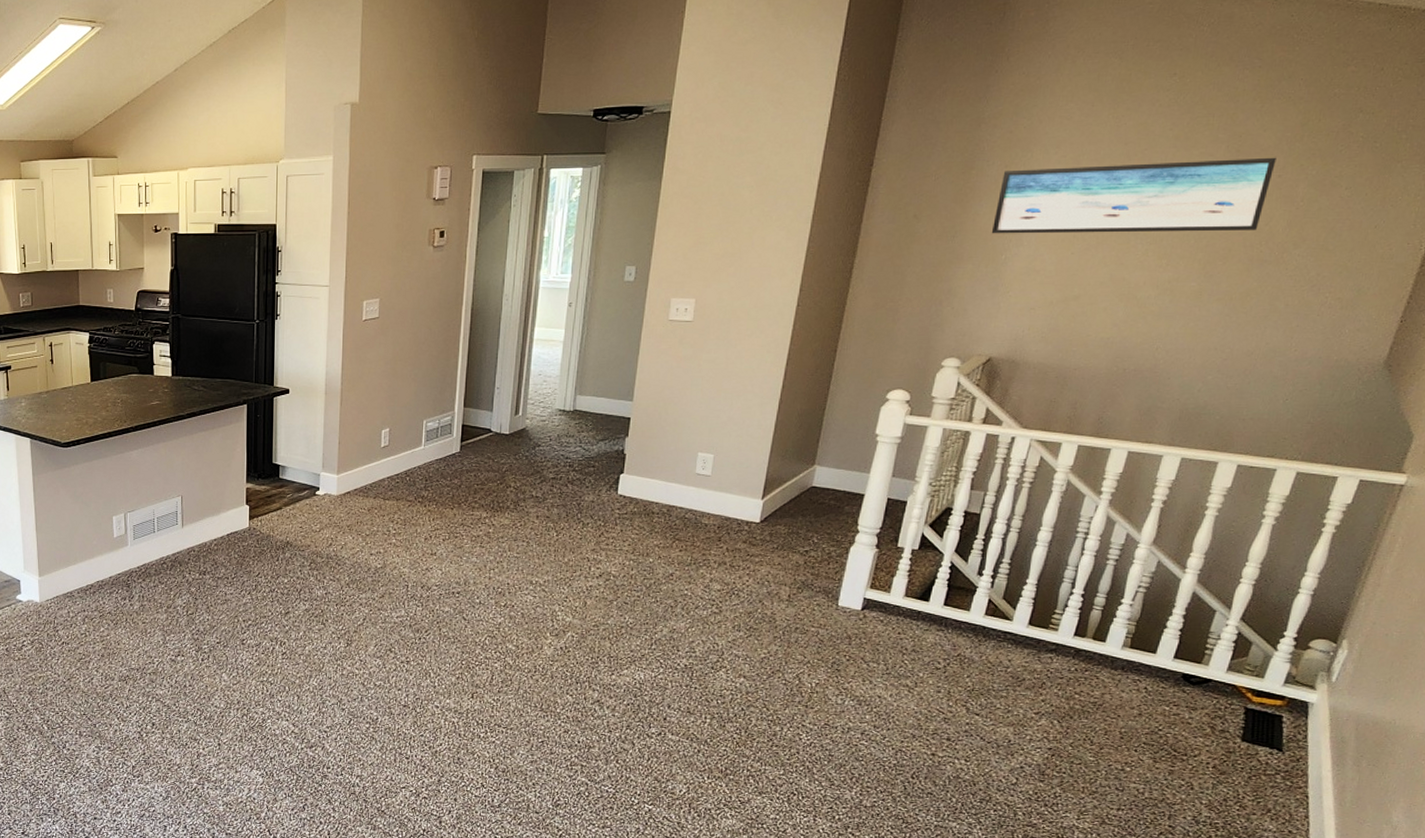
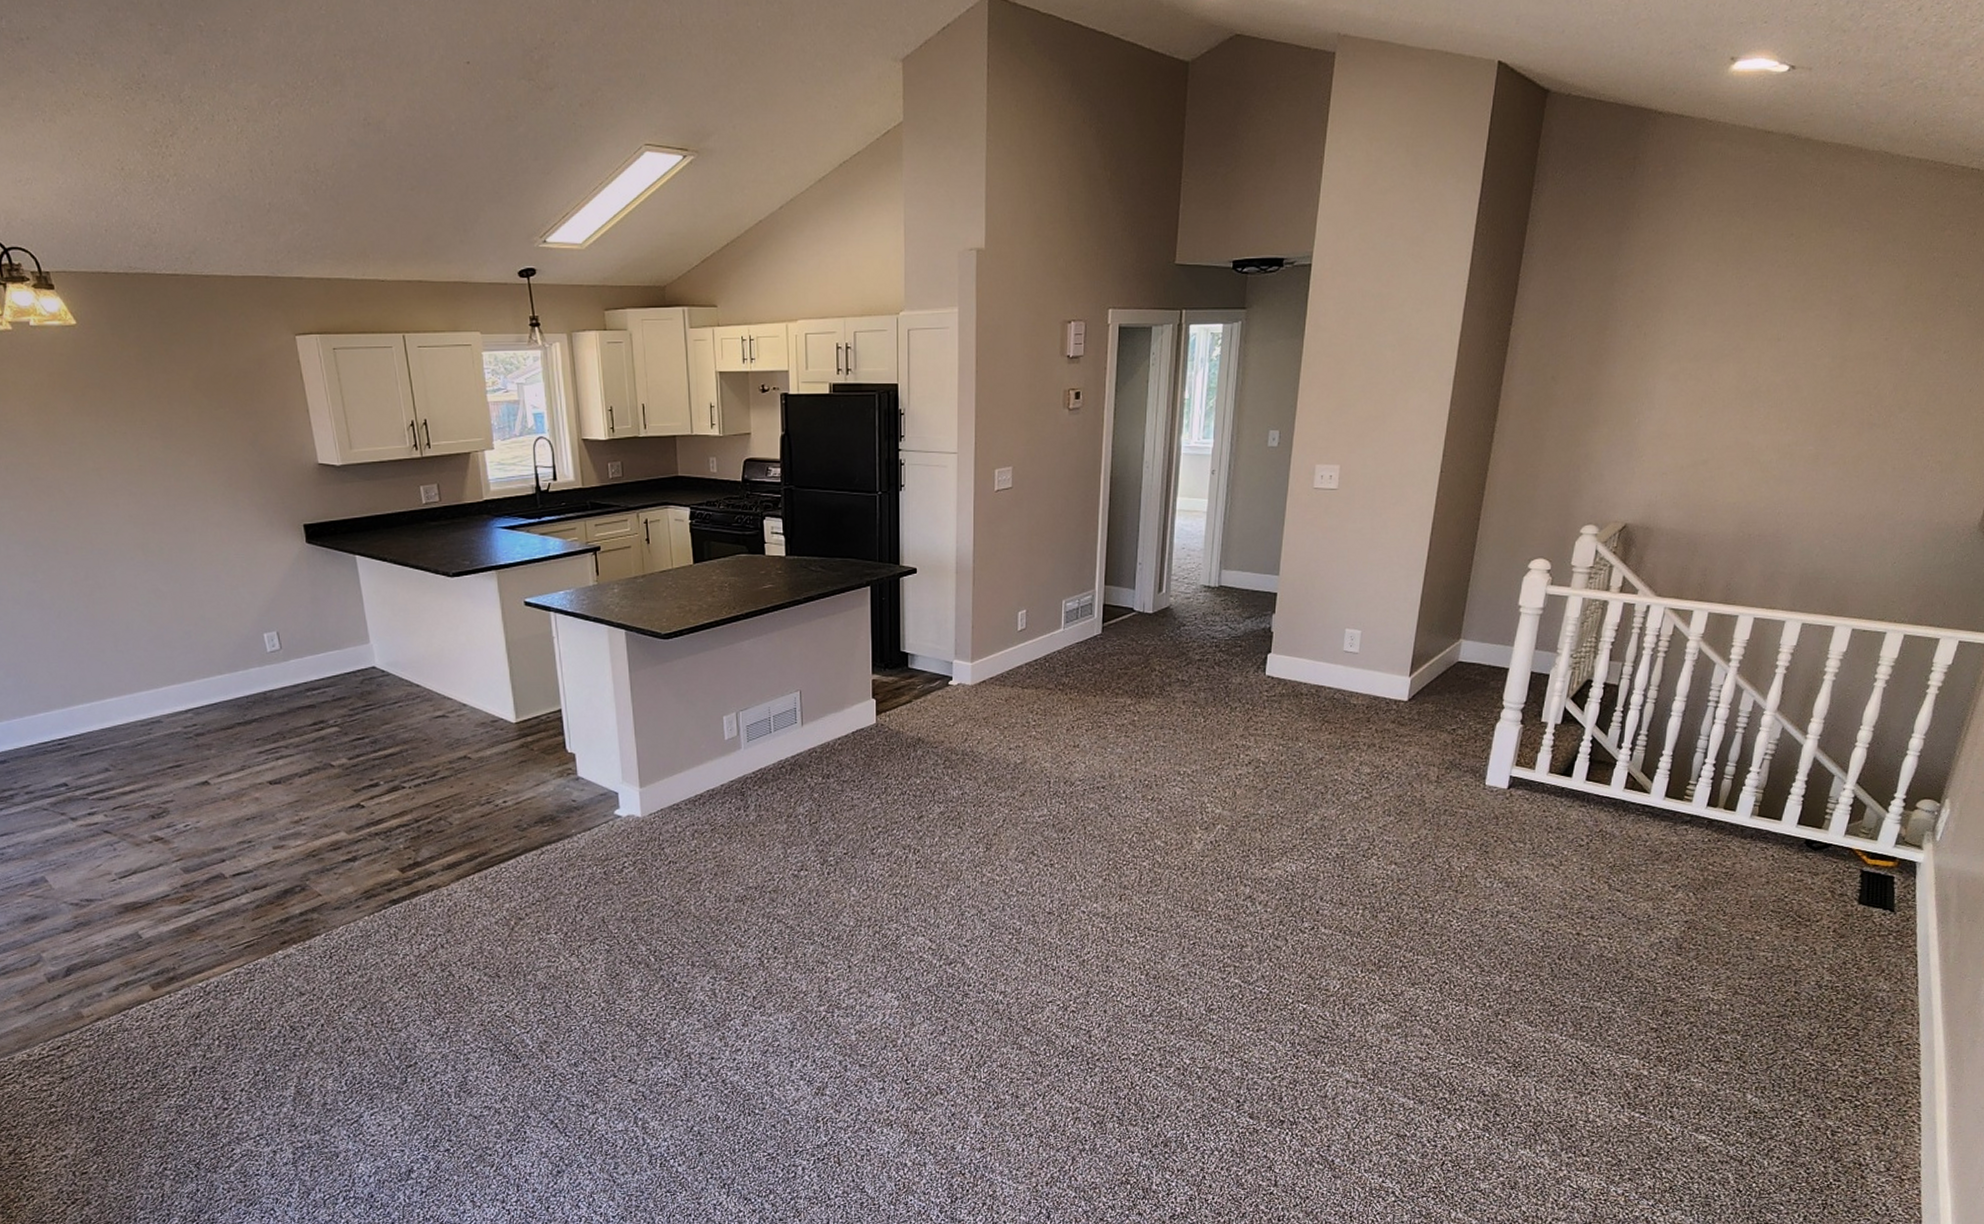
wall art: present [991,157,1276,234] -> none [1625,320,1883,397]

